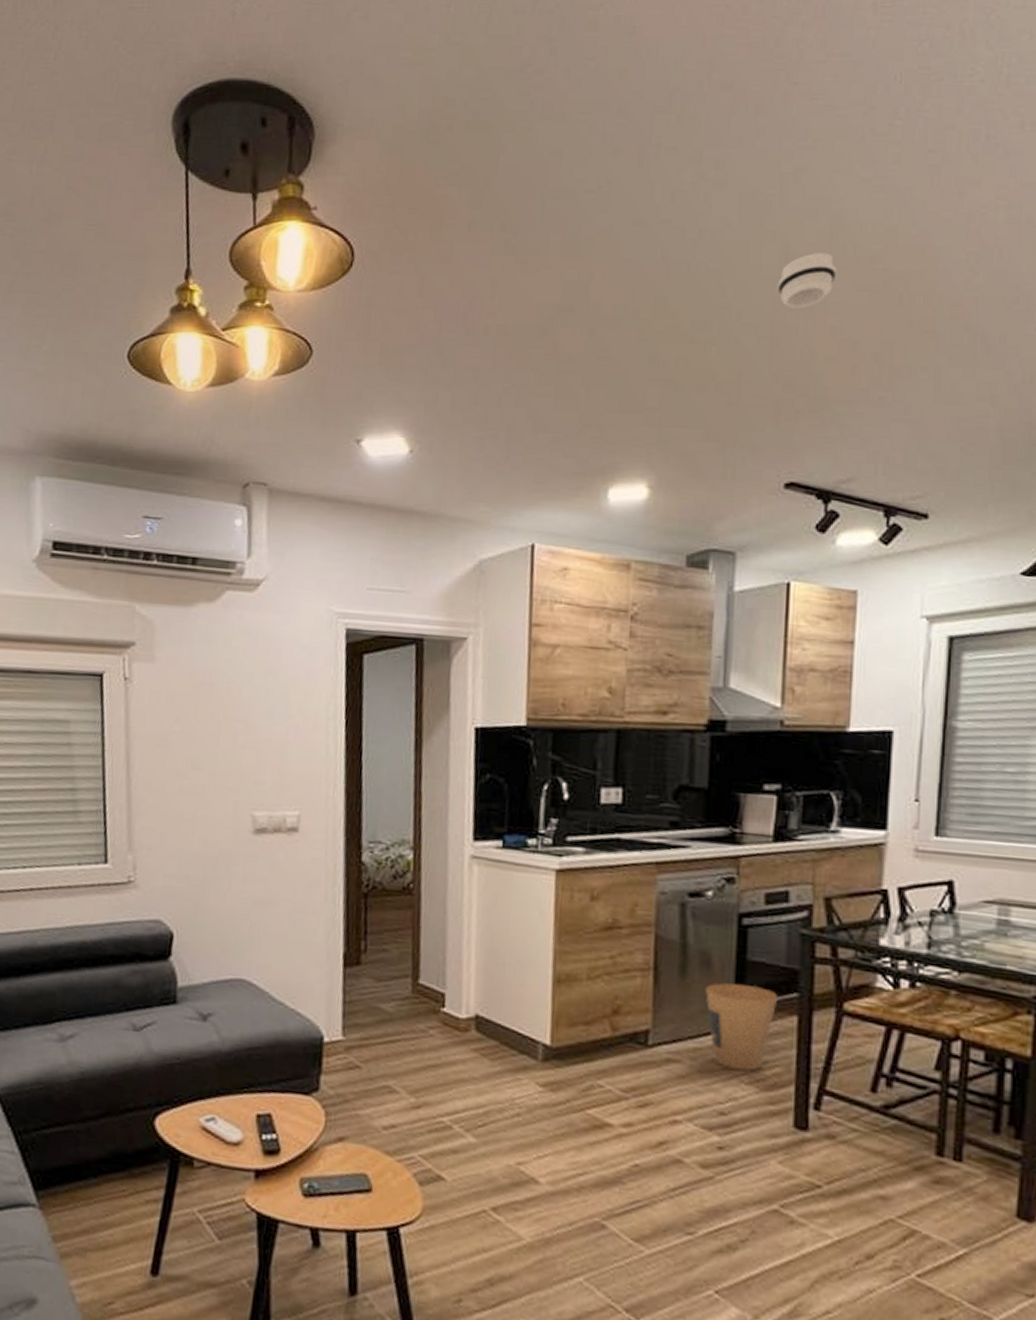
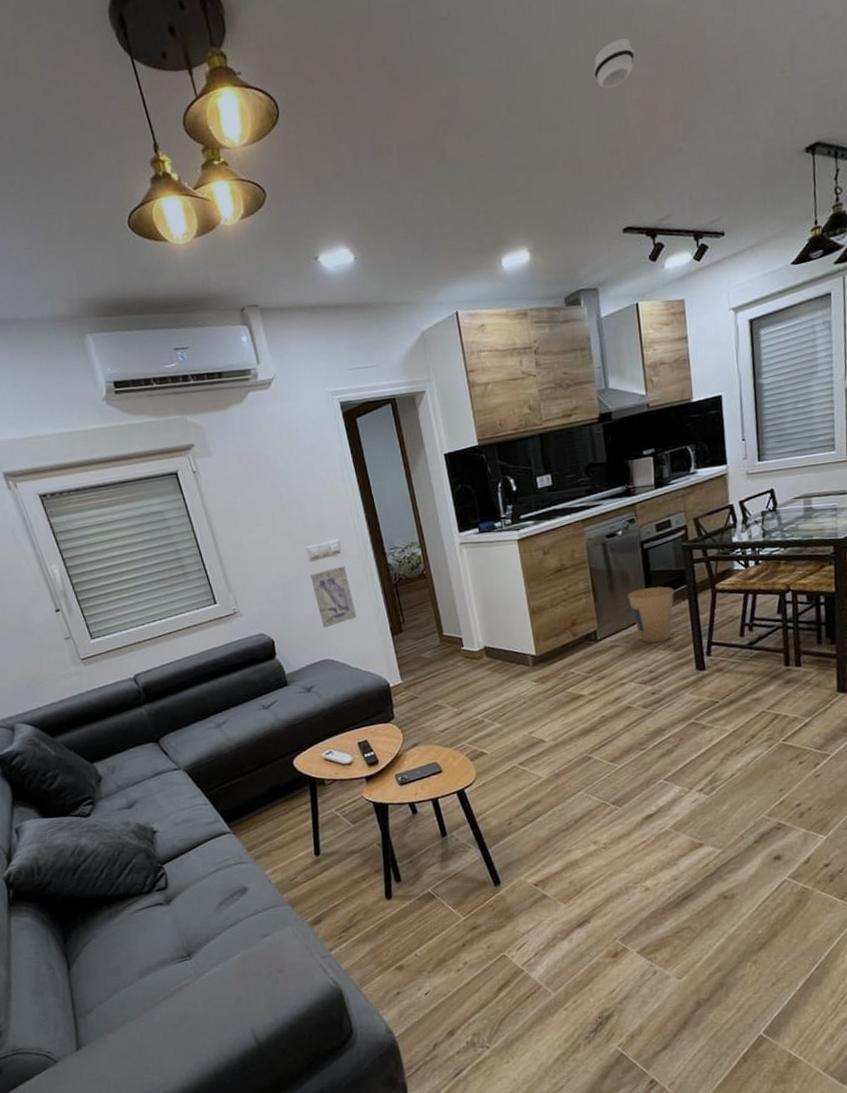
wall art: none [247,850,301,934] -> present [310,566,357,628]

